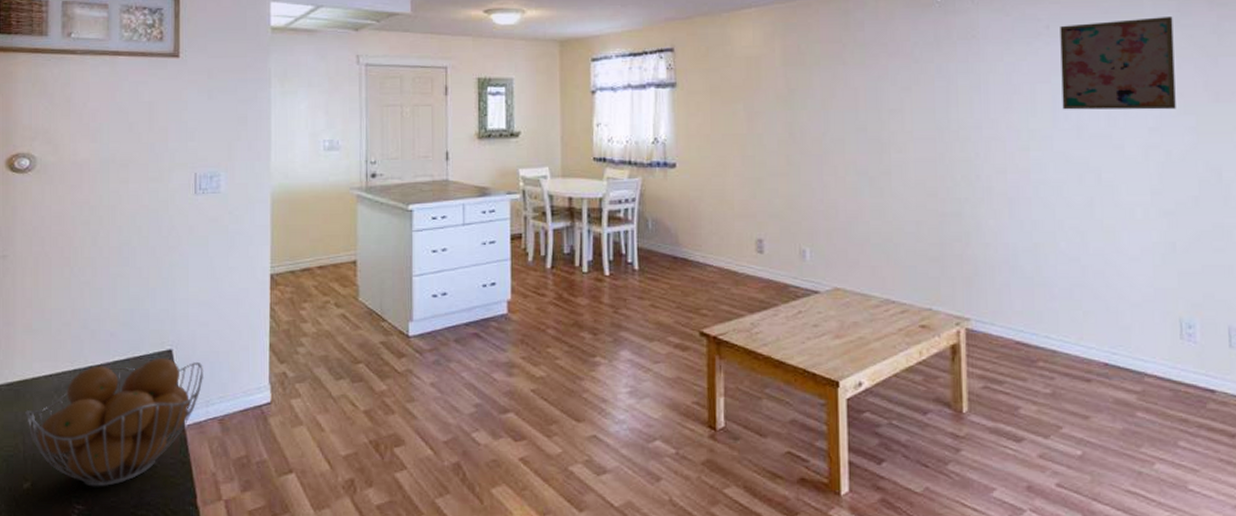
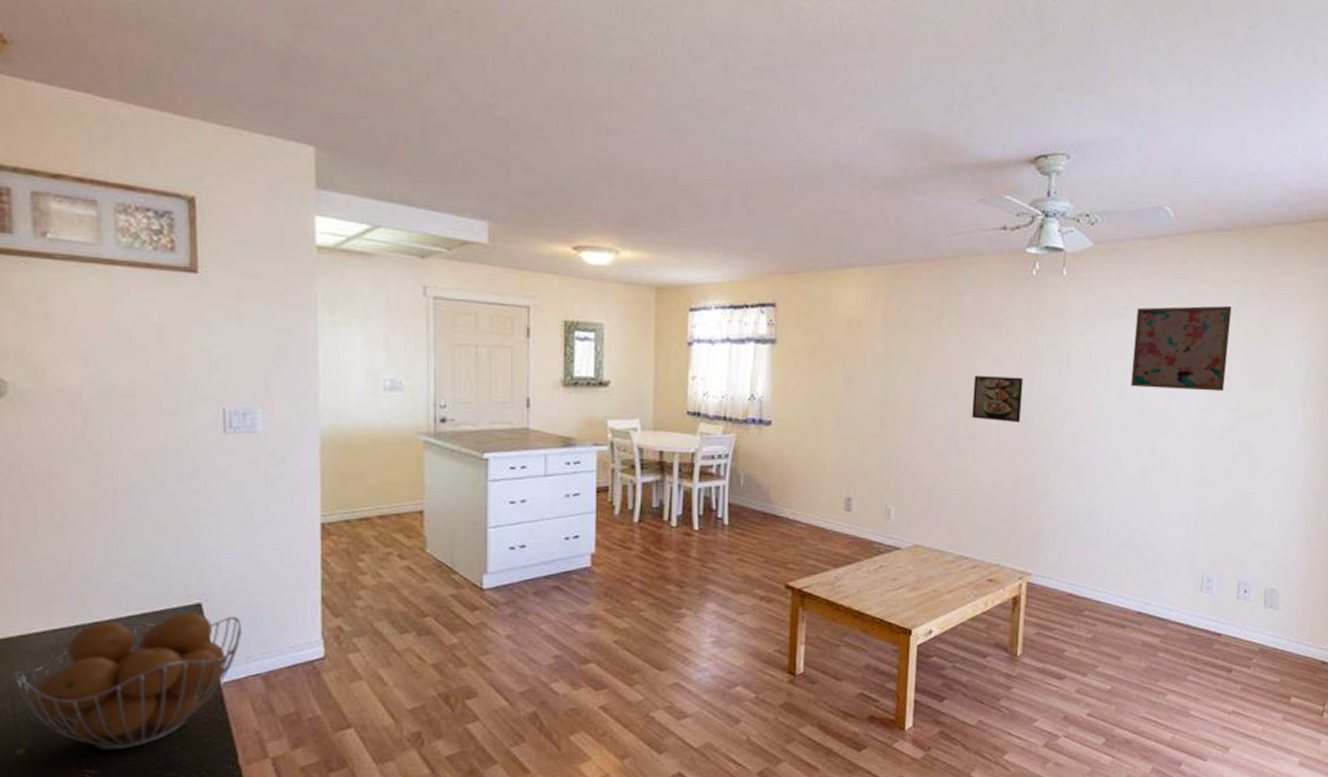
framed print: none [884,107,940,154] -> present [972,376,1024,423]

